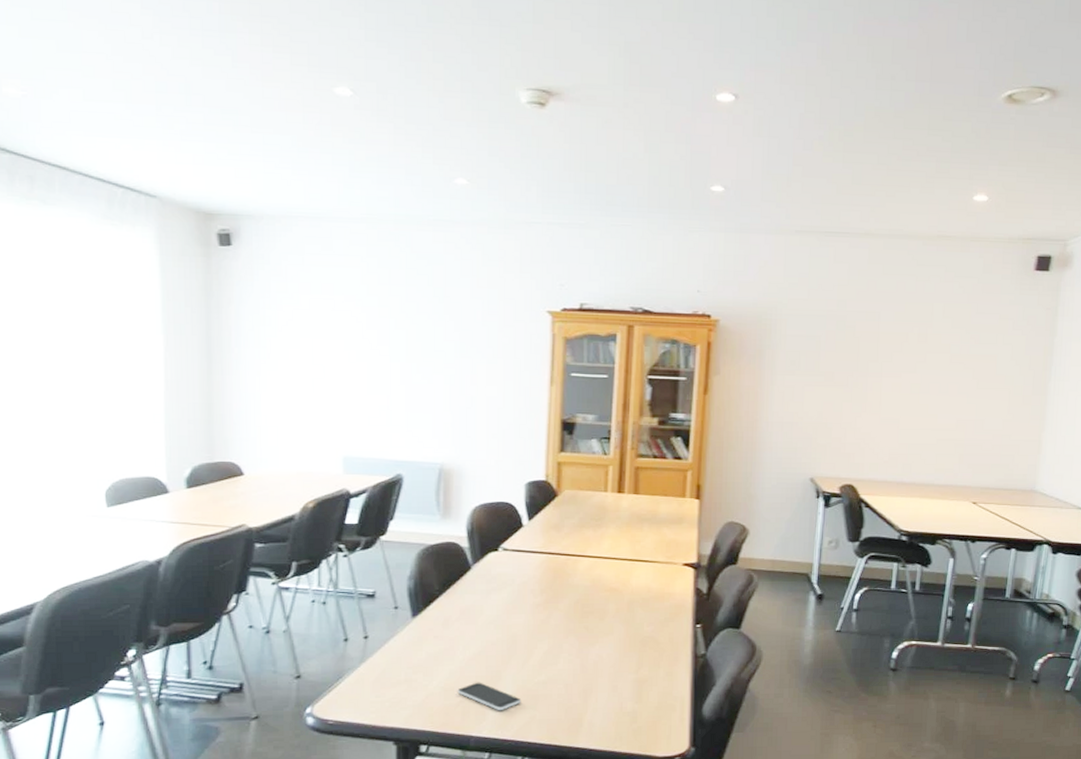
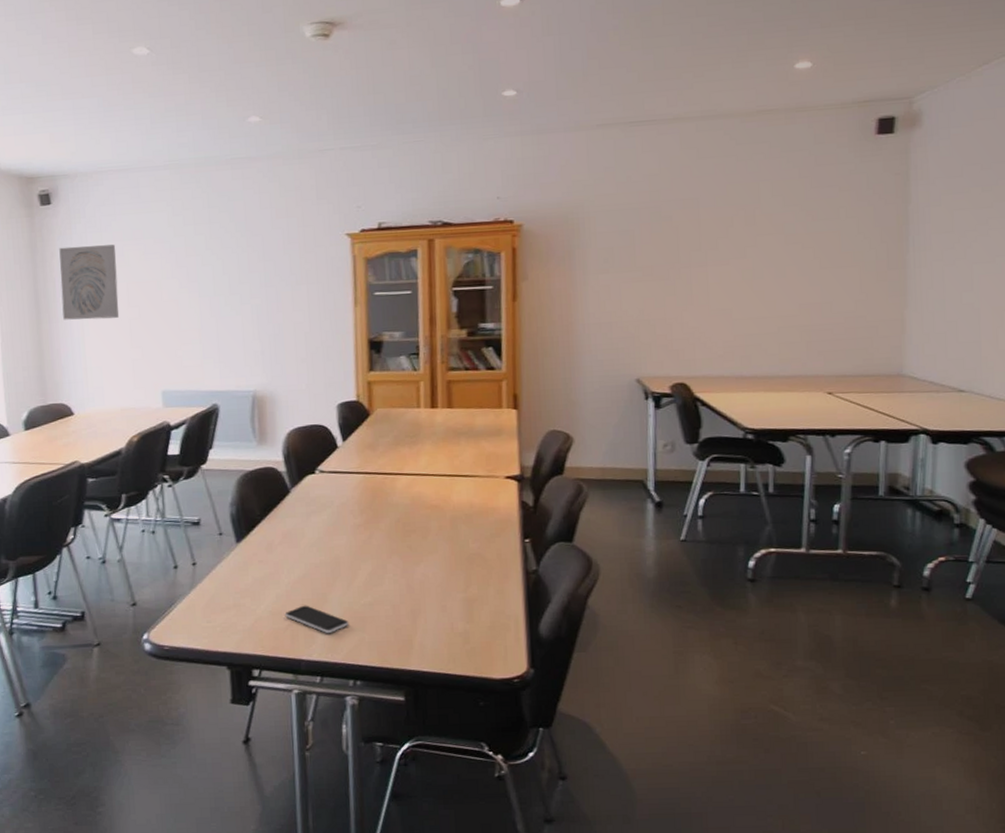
wall art: none [237,293,302,375] -> present [59,244,119,320]

